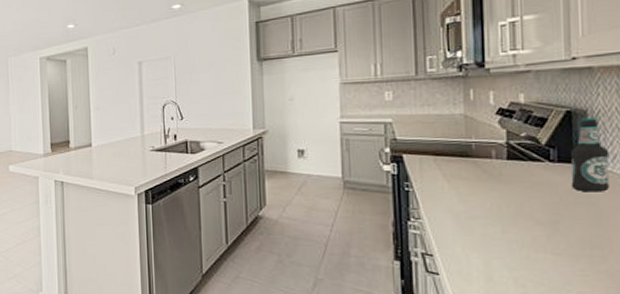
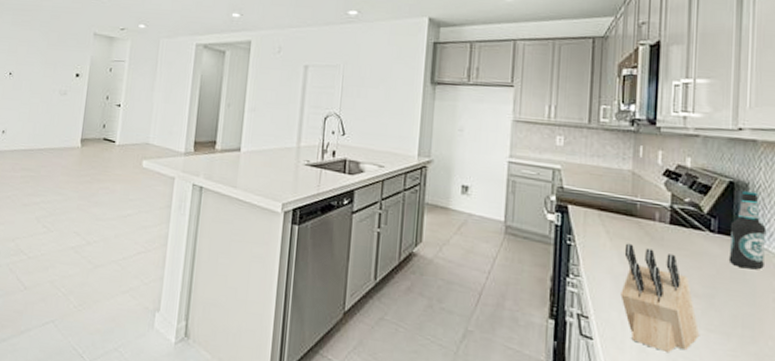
knife block: none [463,183,547,280] -> present [620,243,700,353]

